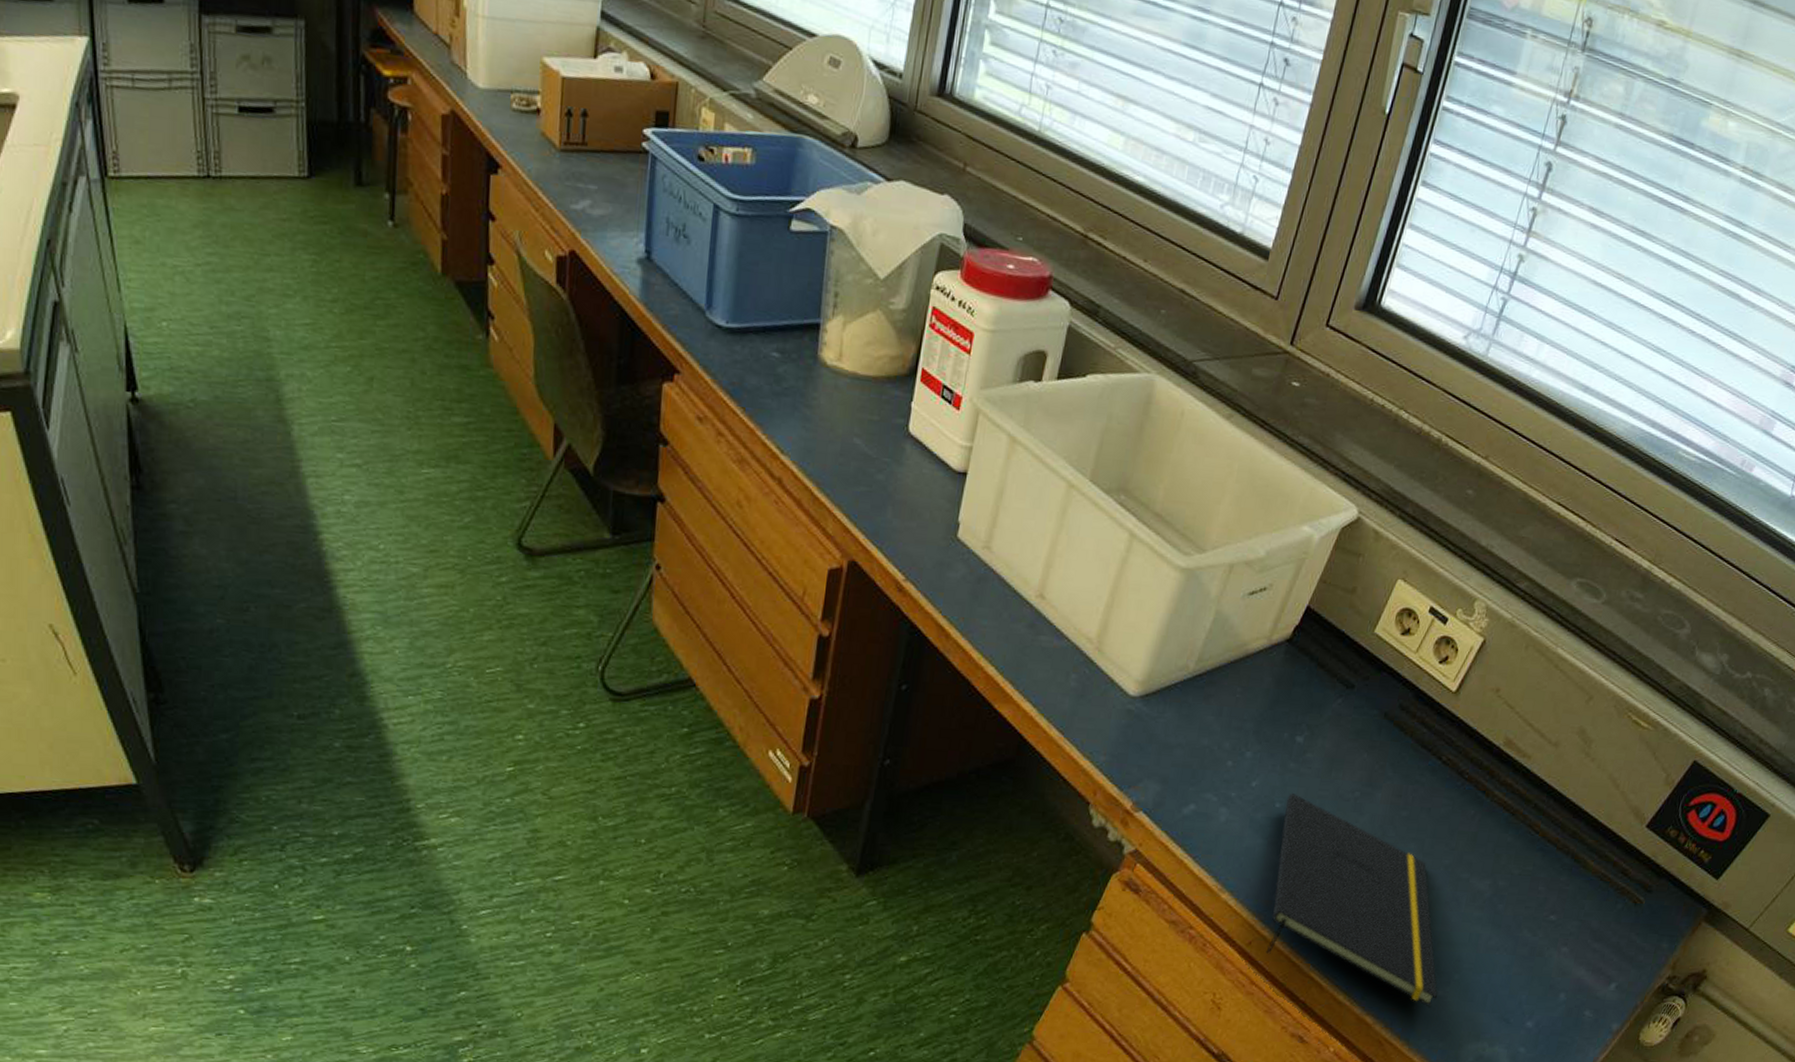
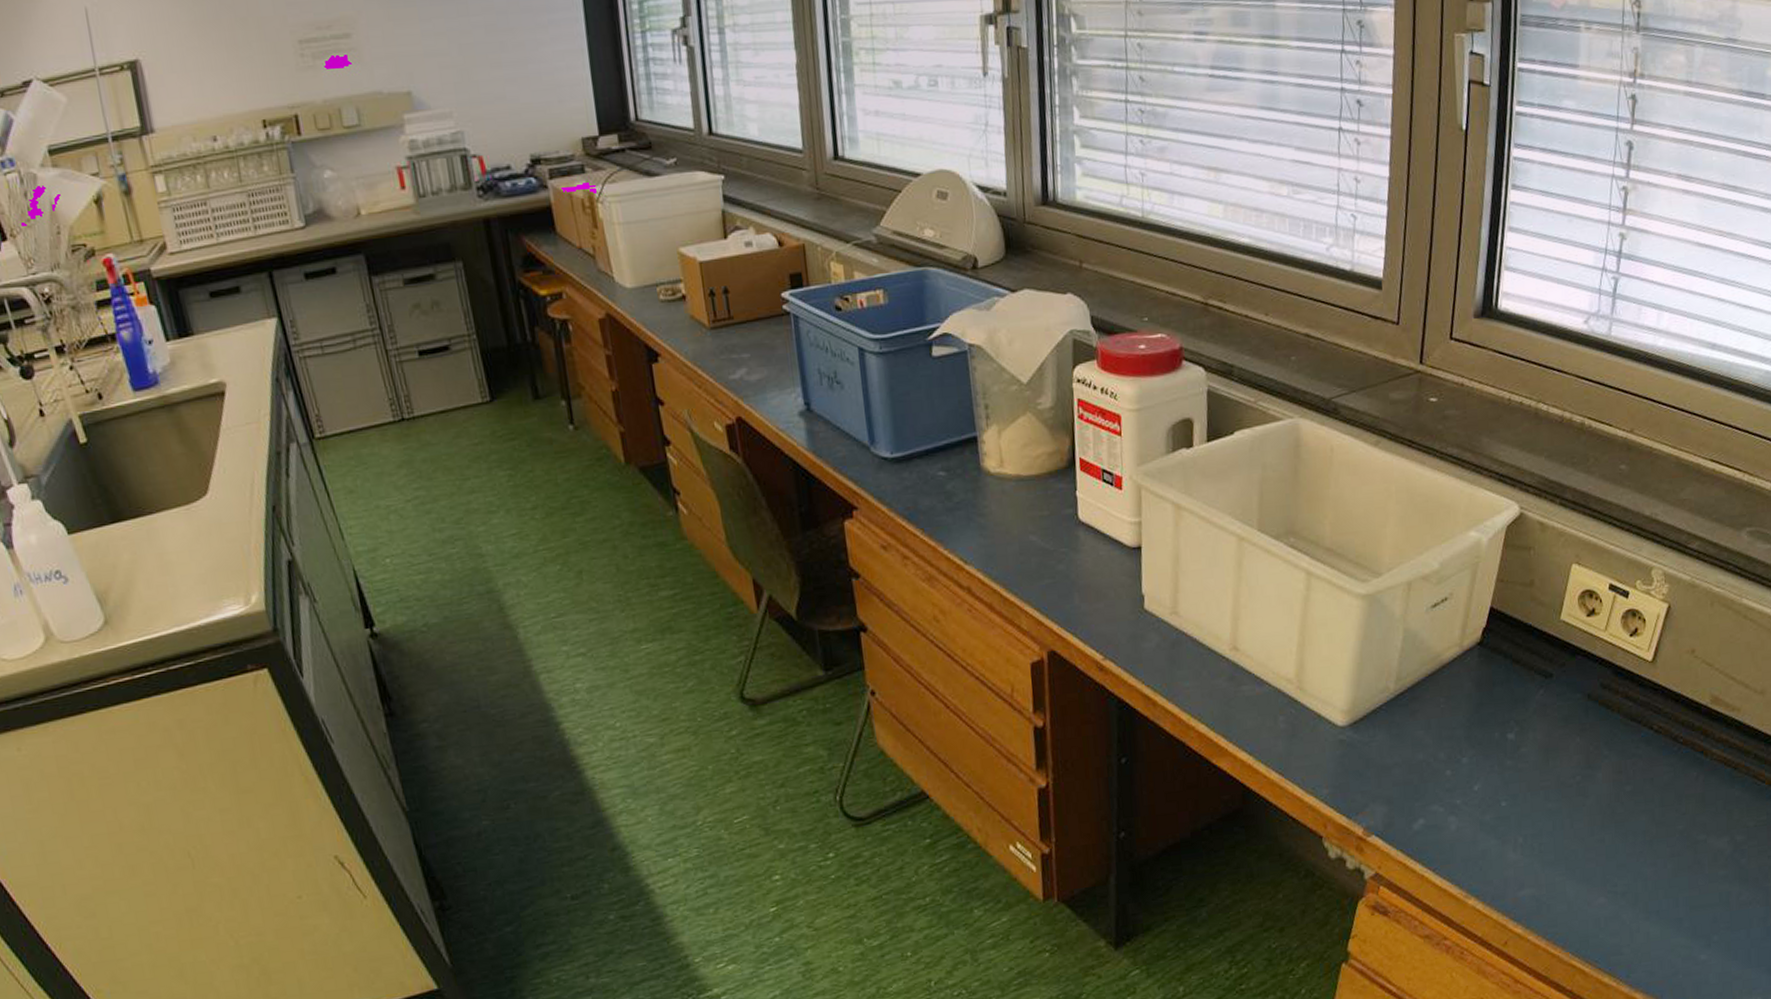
notepad: present [1265,792,1438,1008] -> none [1511,789,1701,973]

